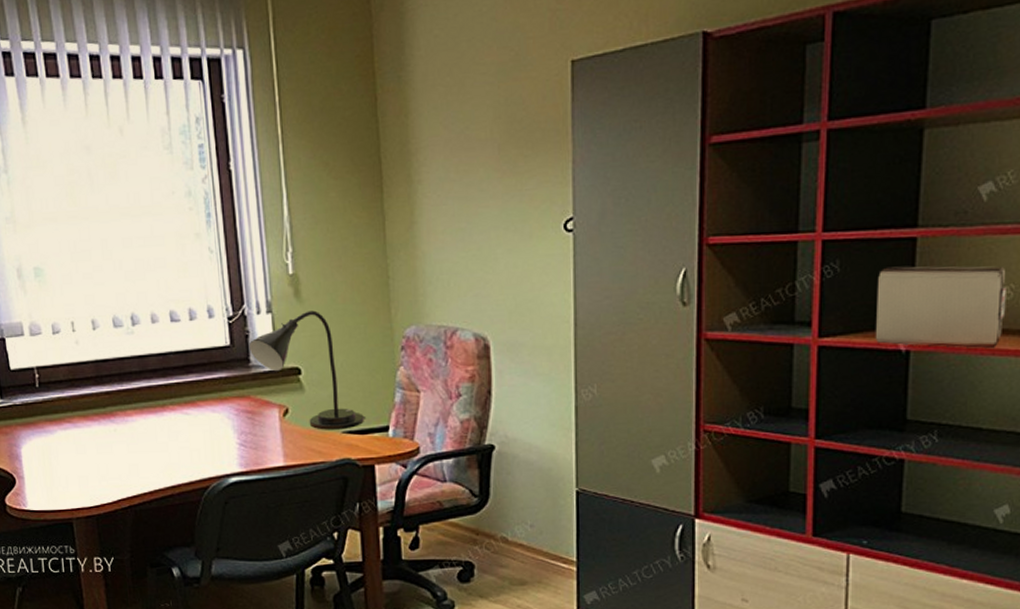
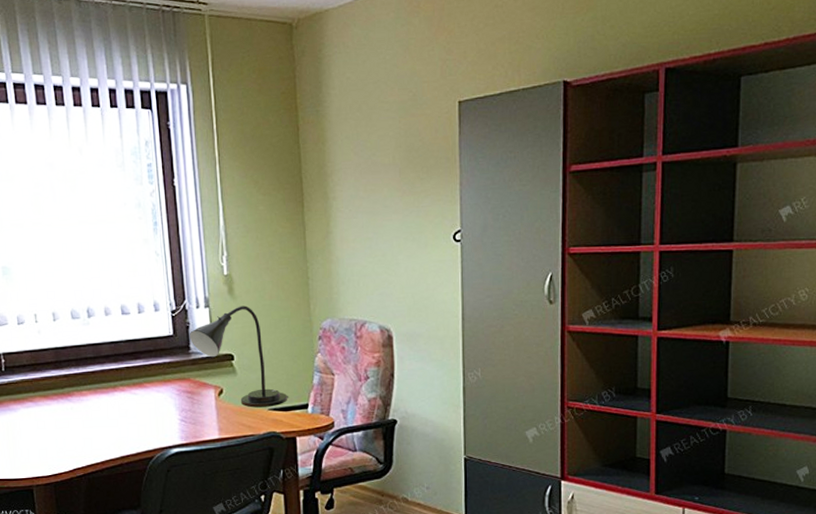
box: present [875,266,1006,349] -> none [702,273,802,340]

